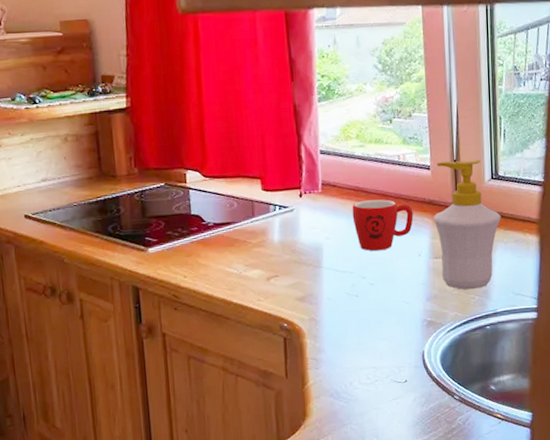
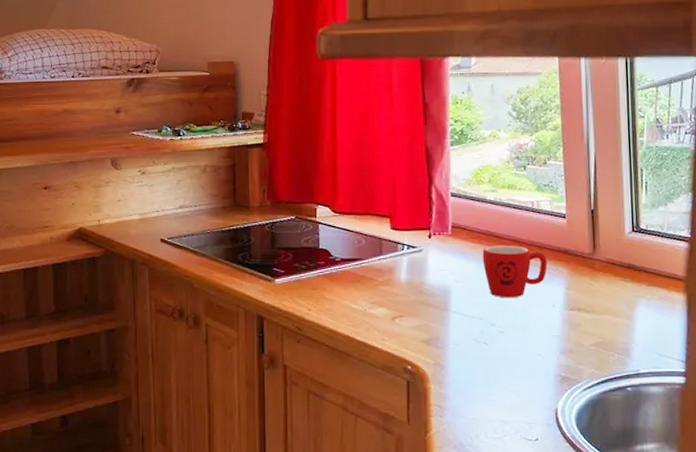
soap bottle: present [432,160,502,290] -> none [568,210,644,346]

